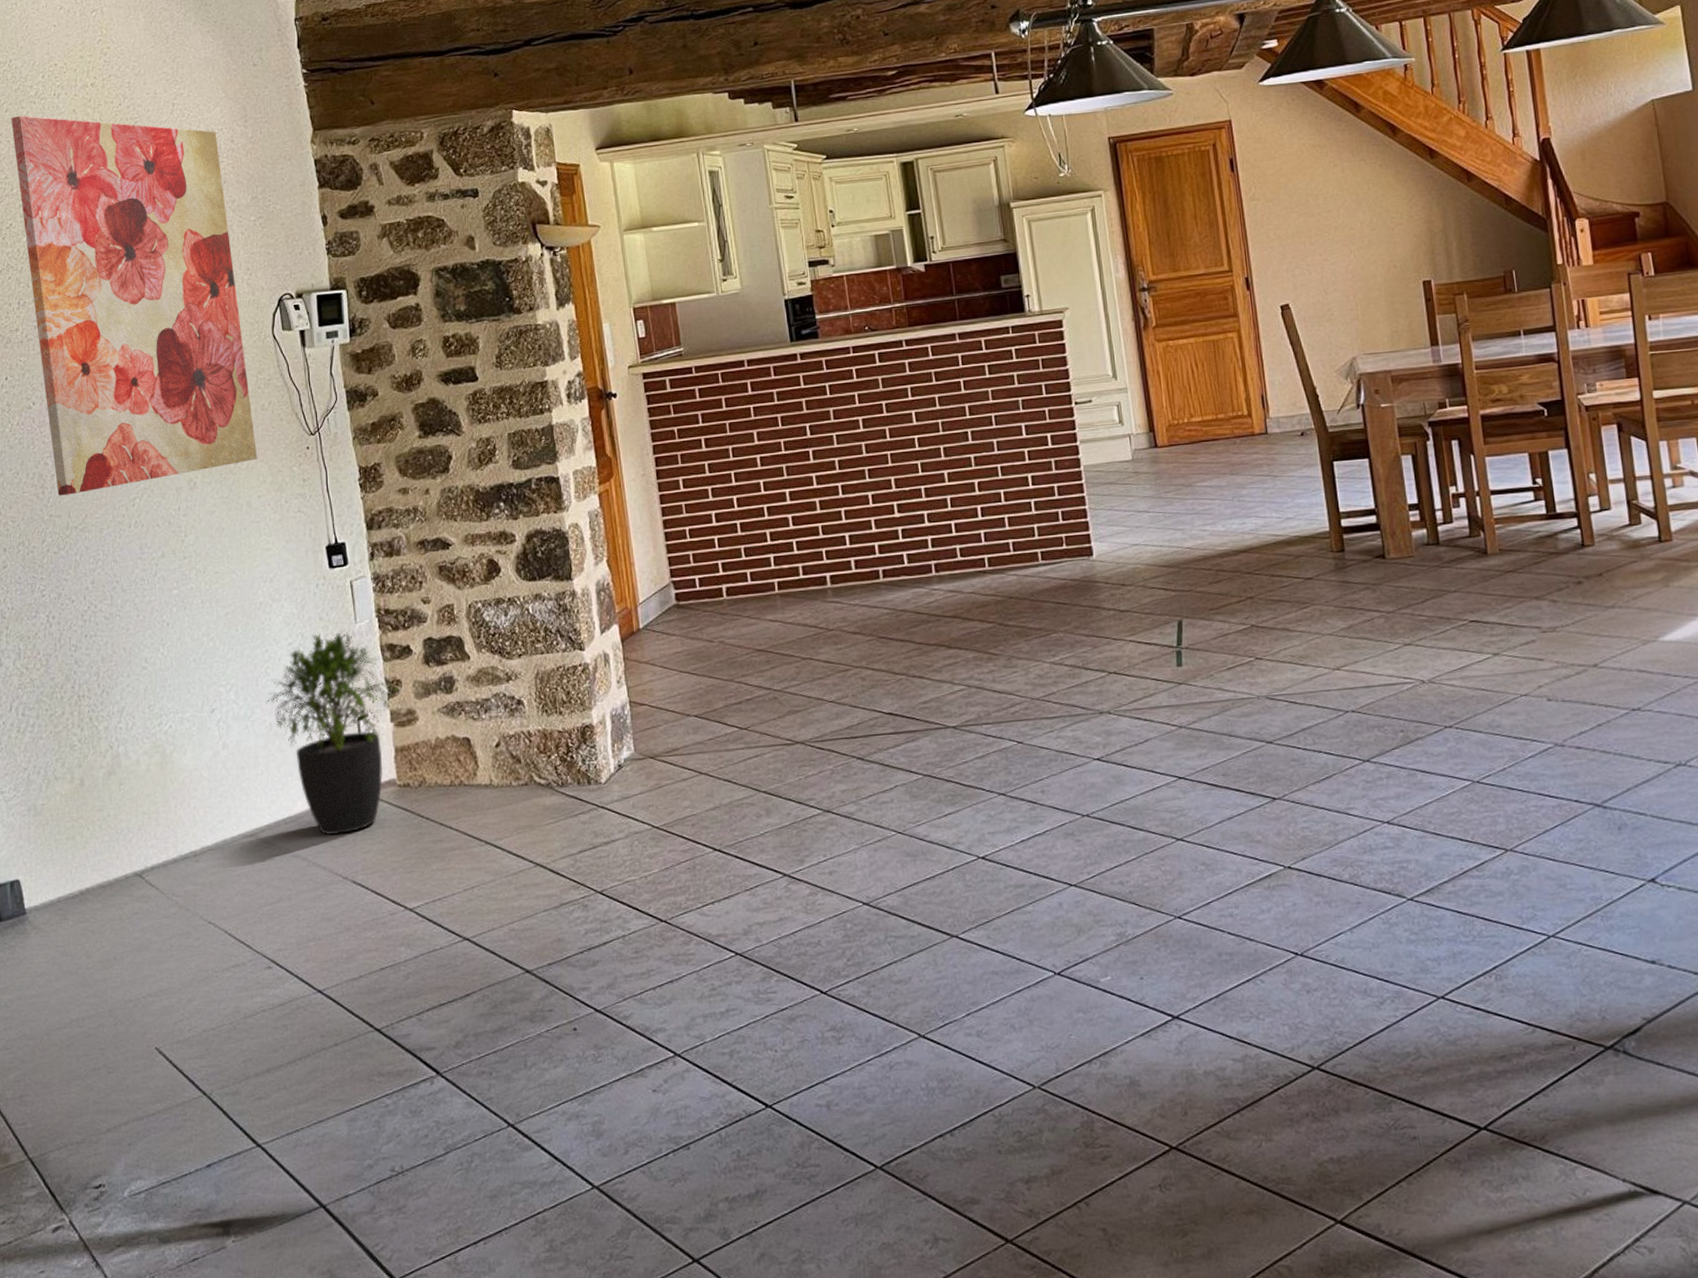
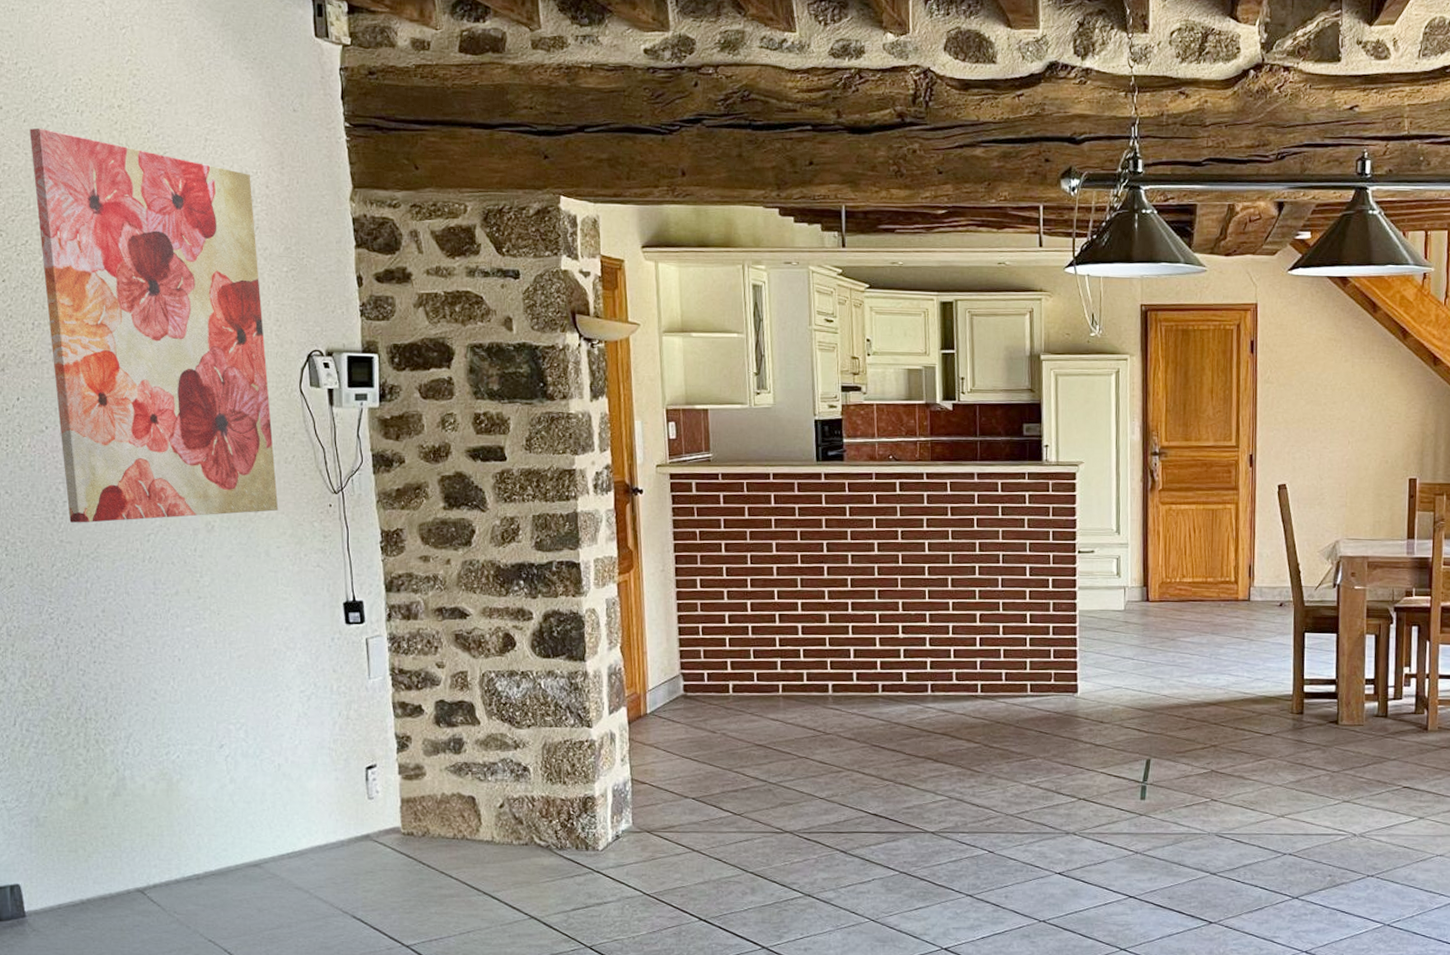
potted plant: present [266,630,401,836] -> none [275,684,411,873]

